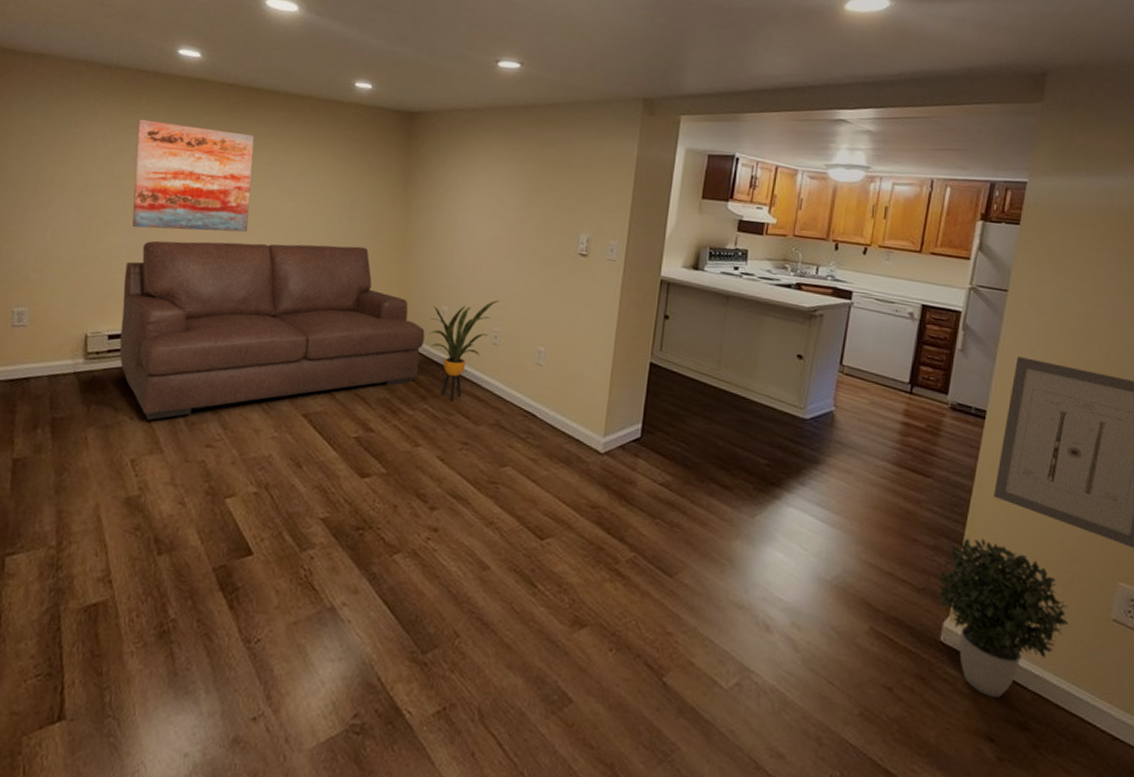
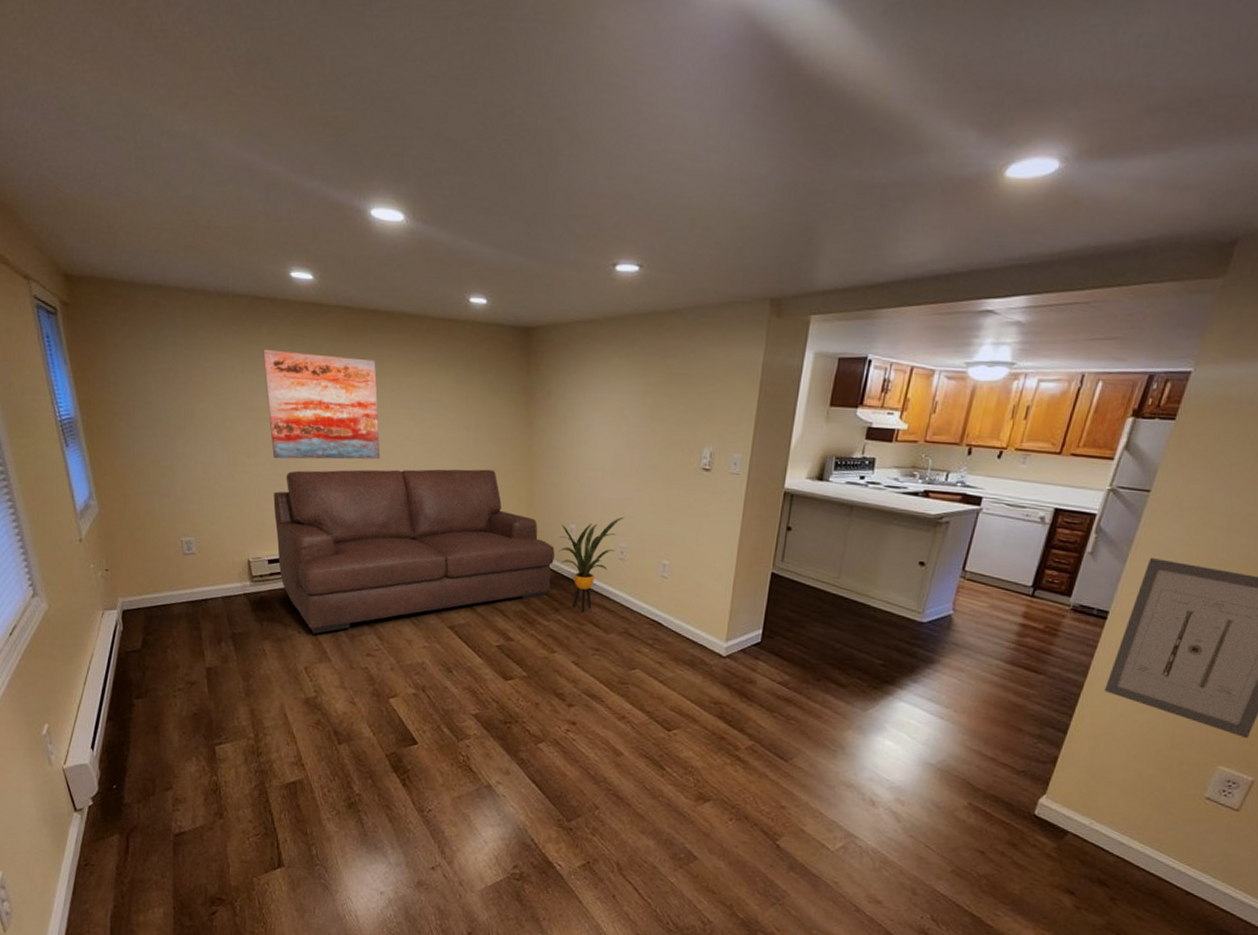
potted plant: present [938,539,1068,698] -> none [1036,728,1164,860]

